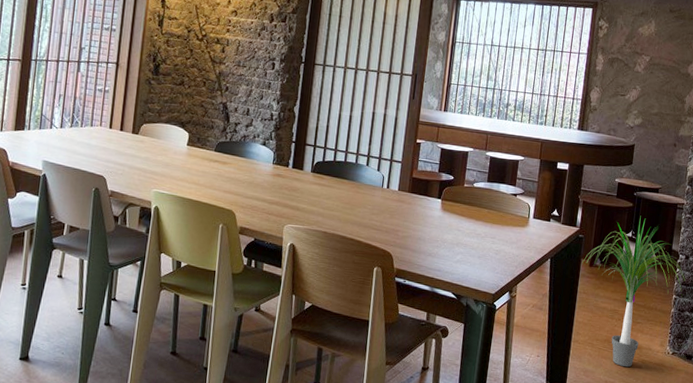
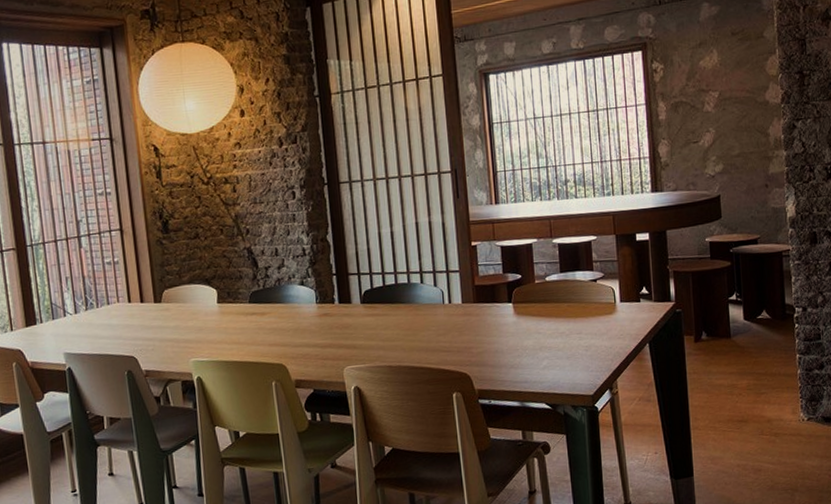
potted plant: present [582,215,686,368] -> none [686,273,808,446]

